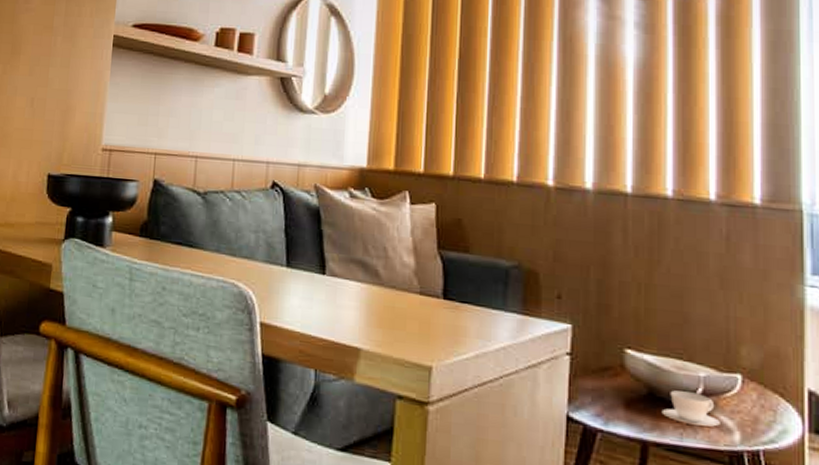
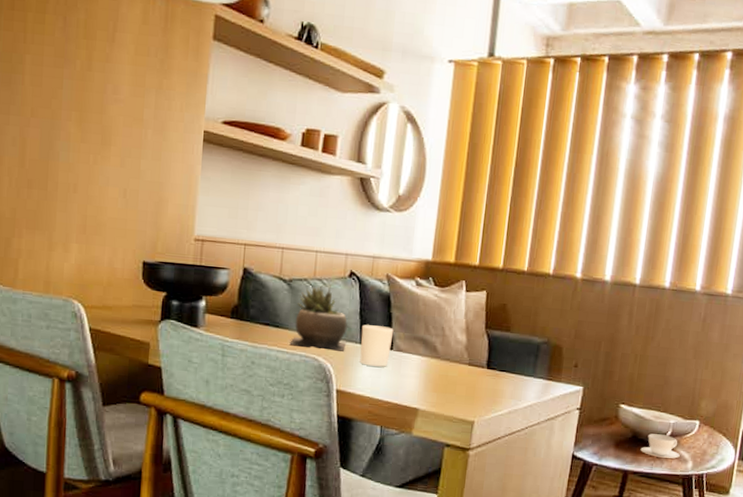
succulent plant: none [205,198,272,276] -> present [290,285,348,351]
mug: none [287,244,326,296] -> present [360,324,394,367]

